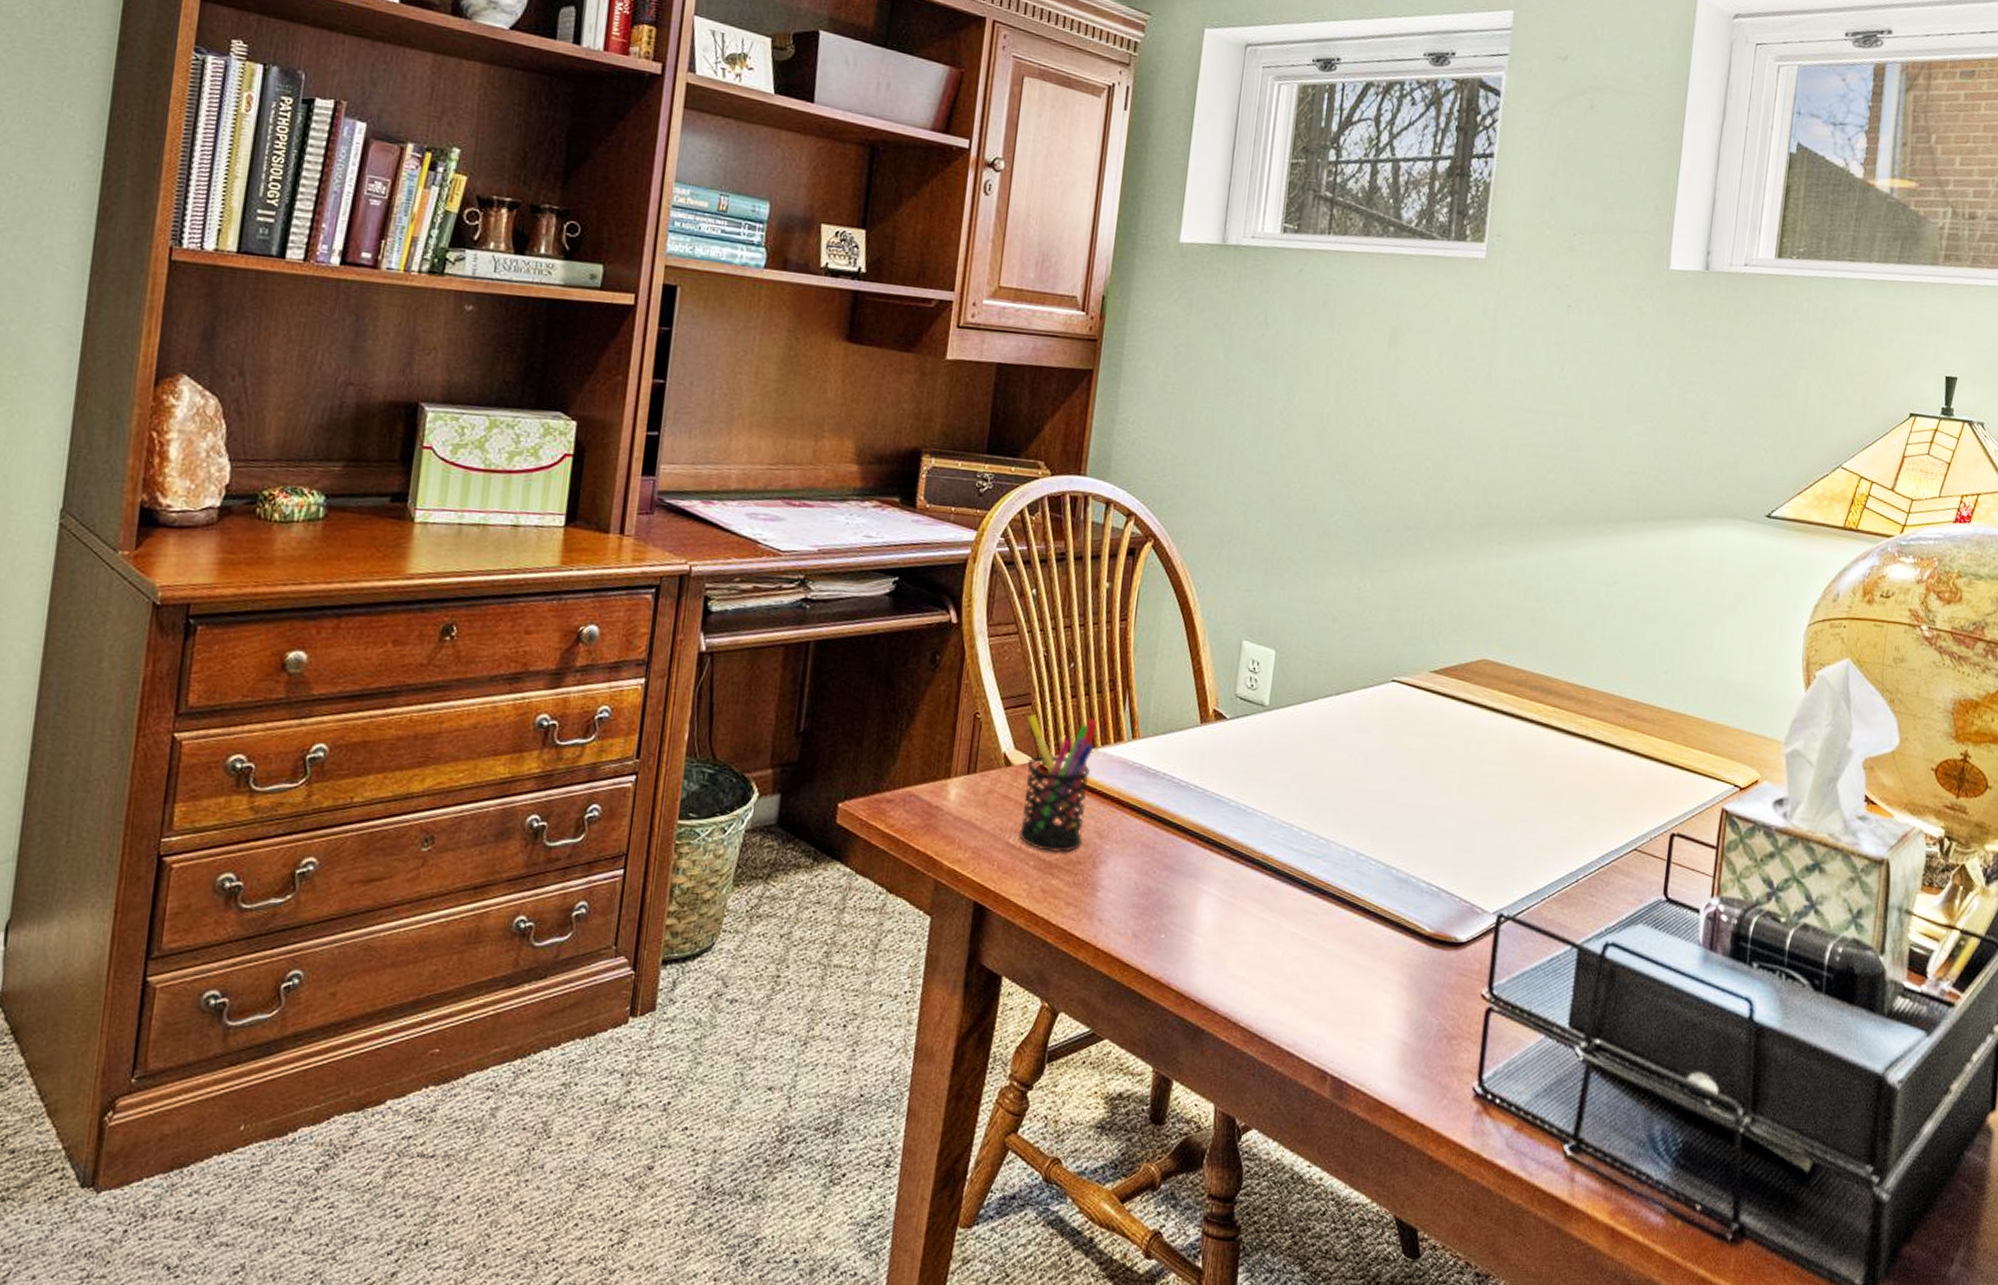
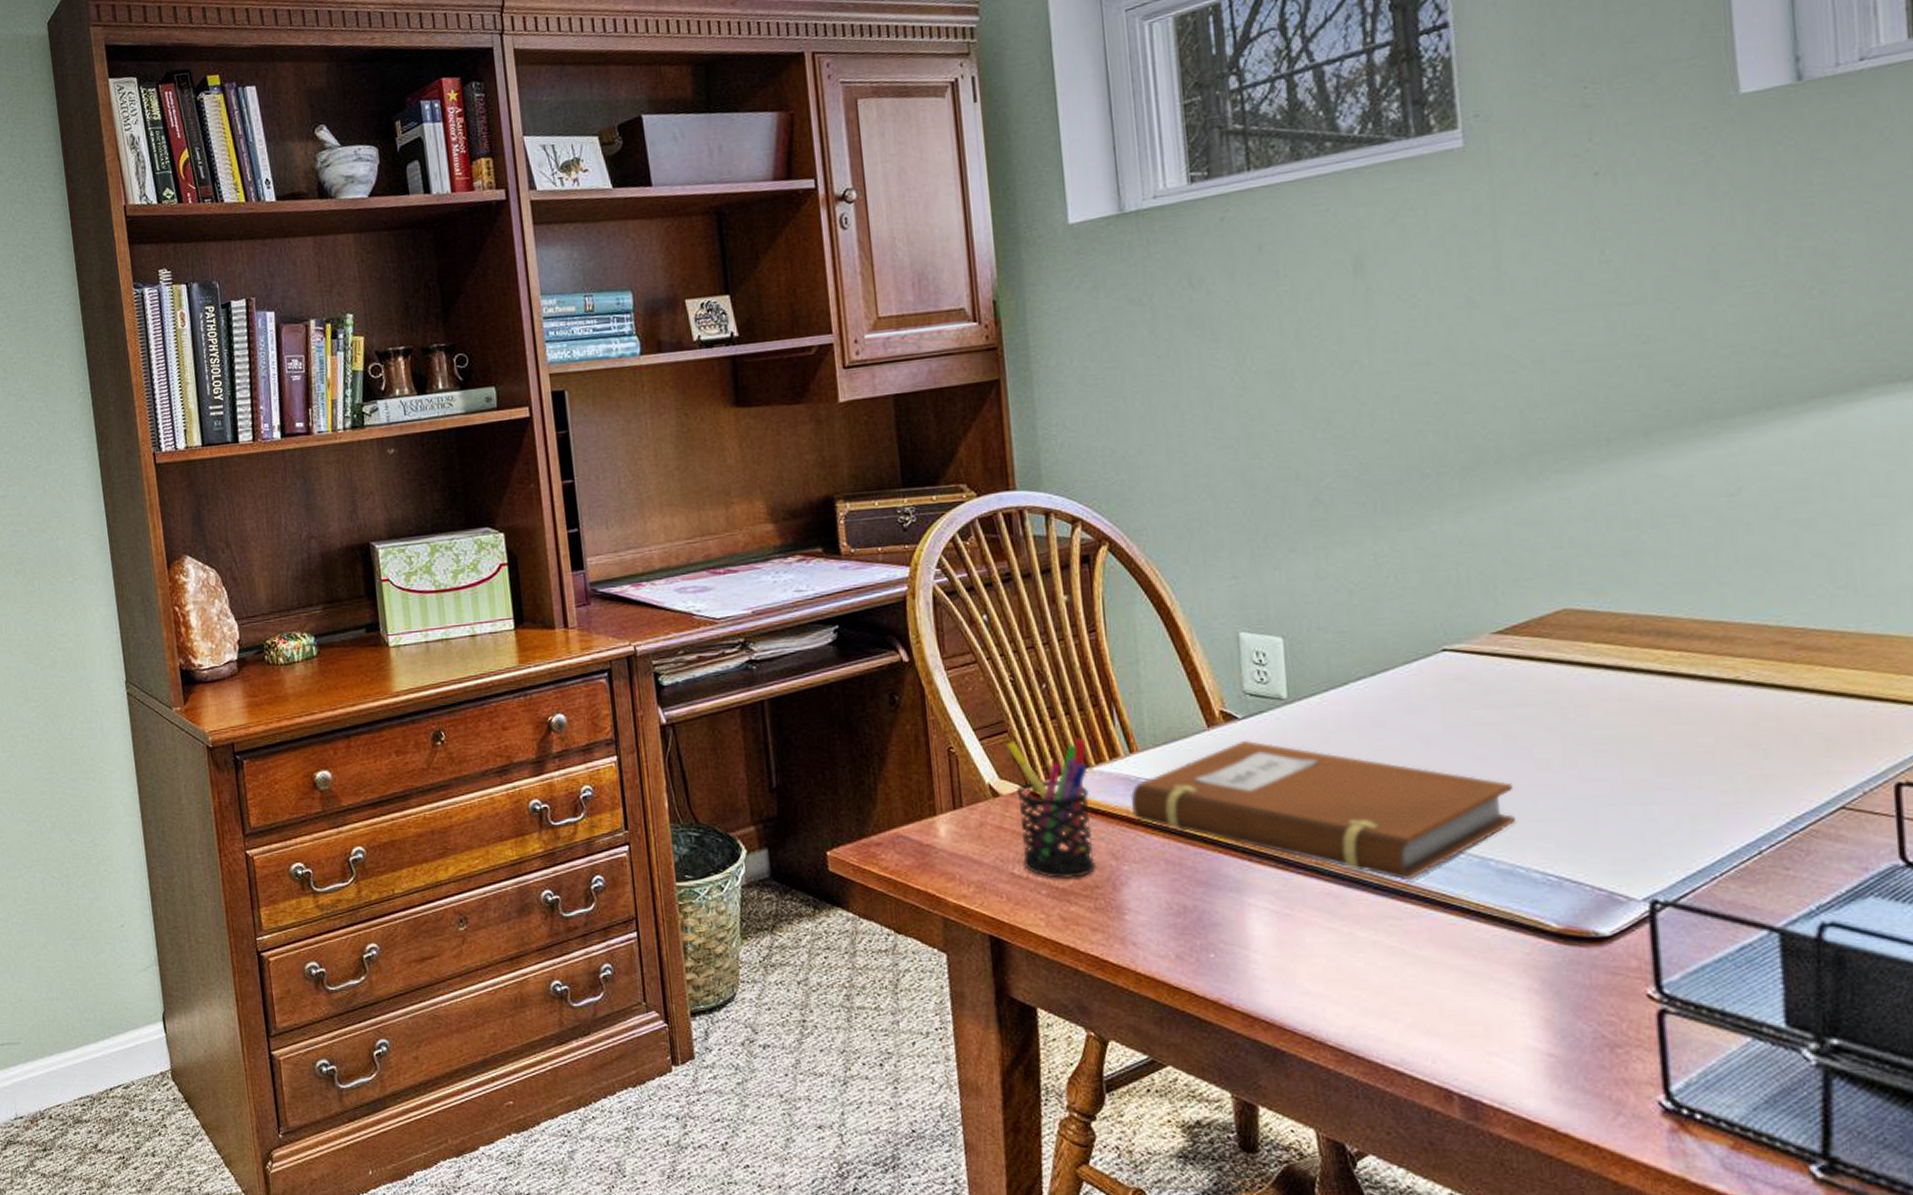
notebook: none [1124,739,1421,879] -> present [1130,740,1516,879]

